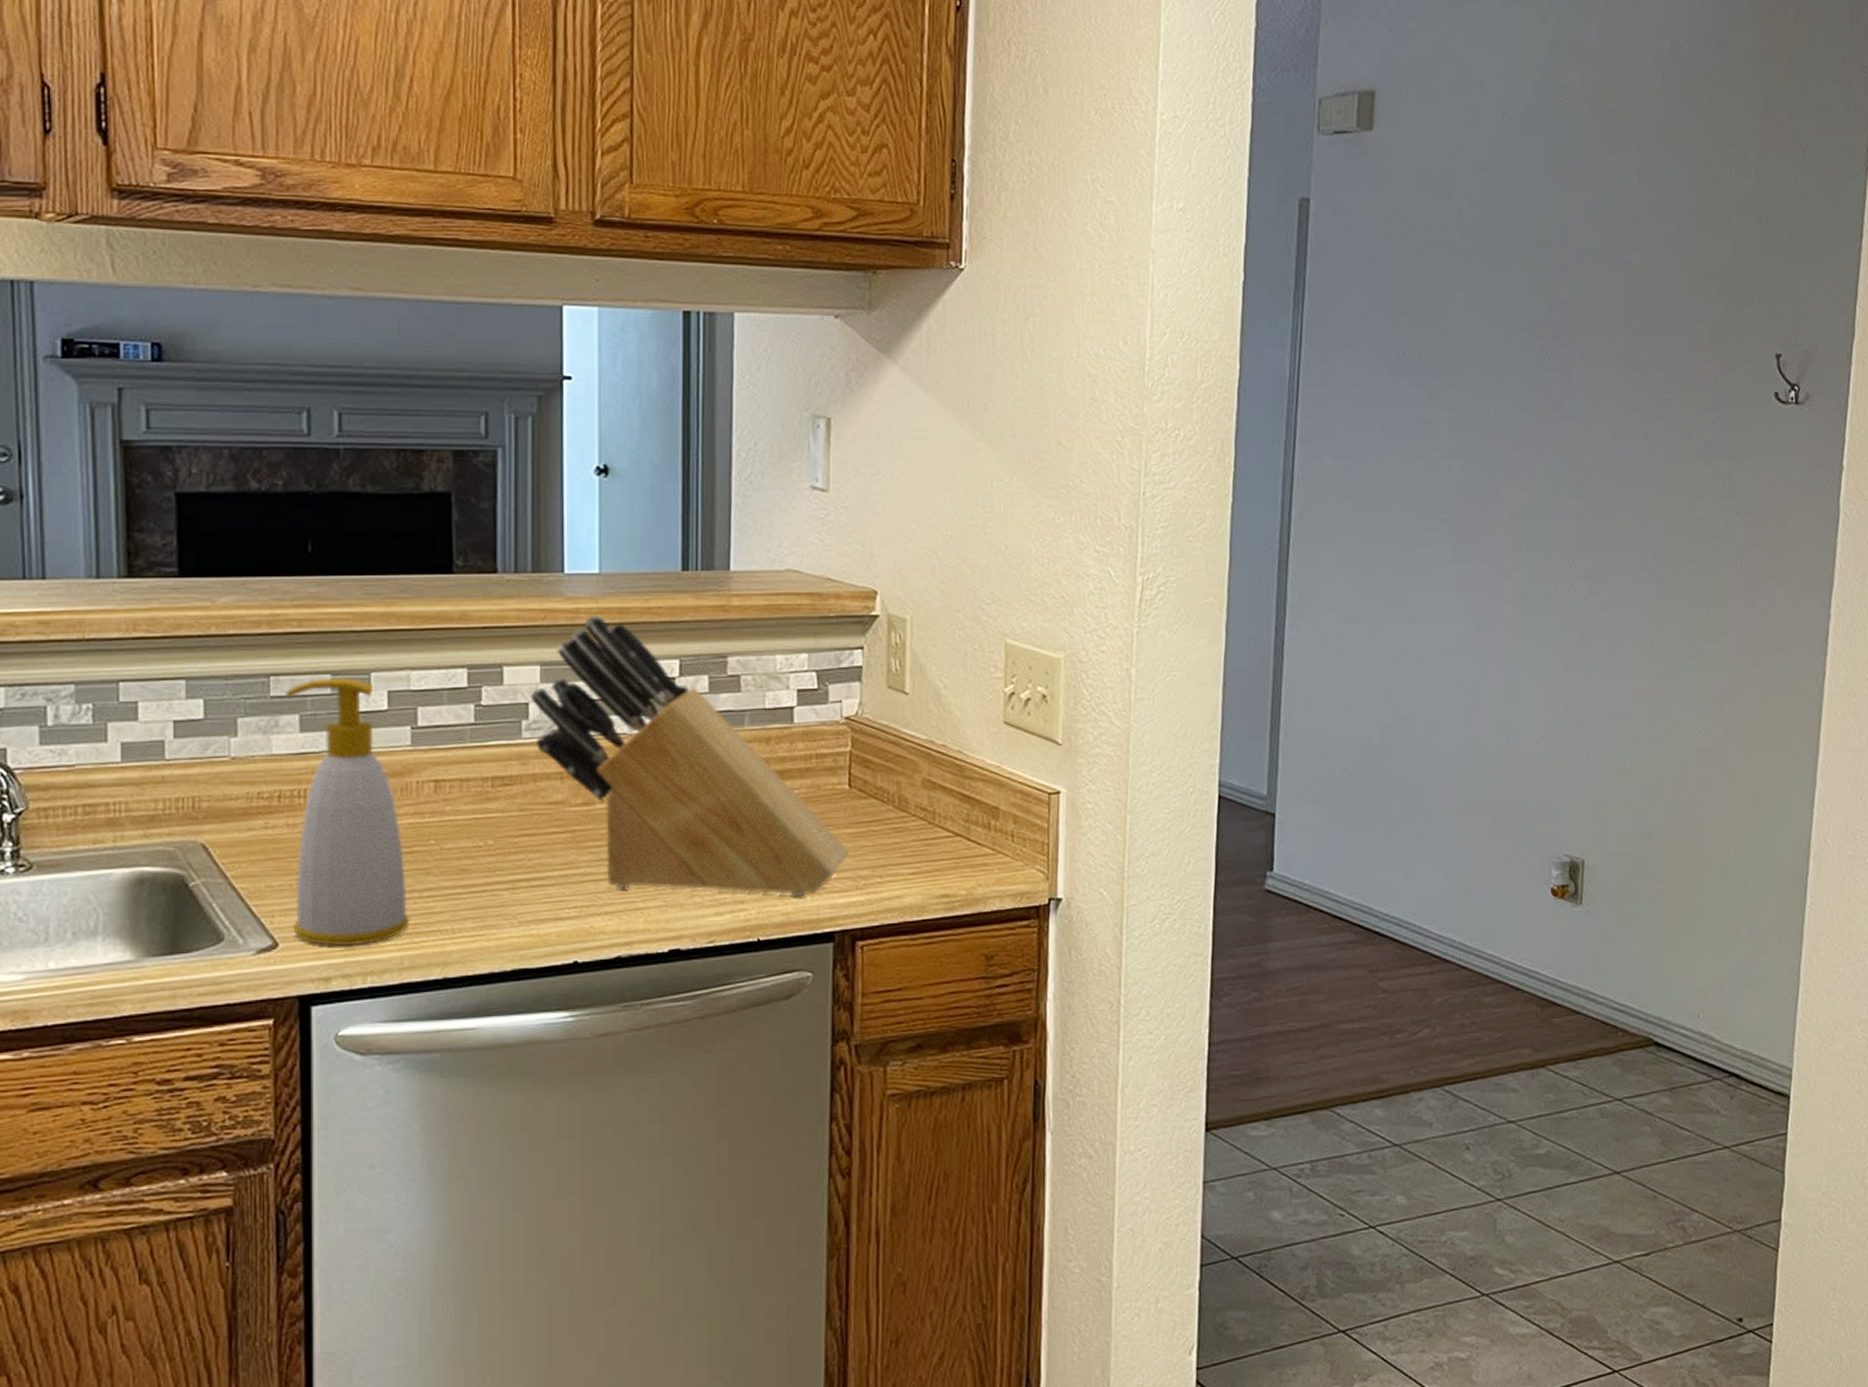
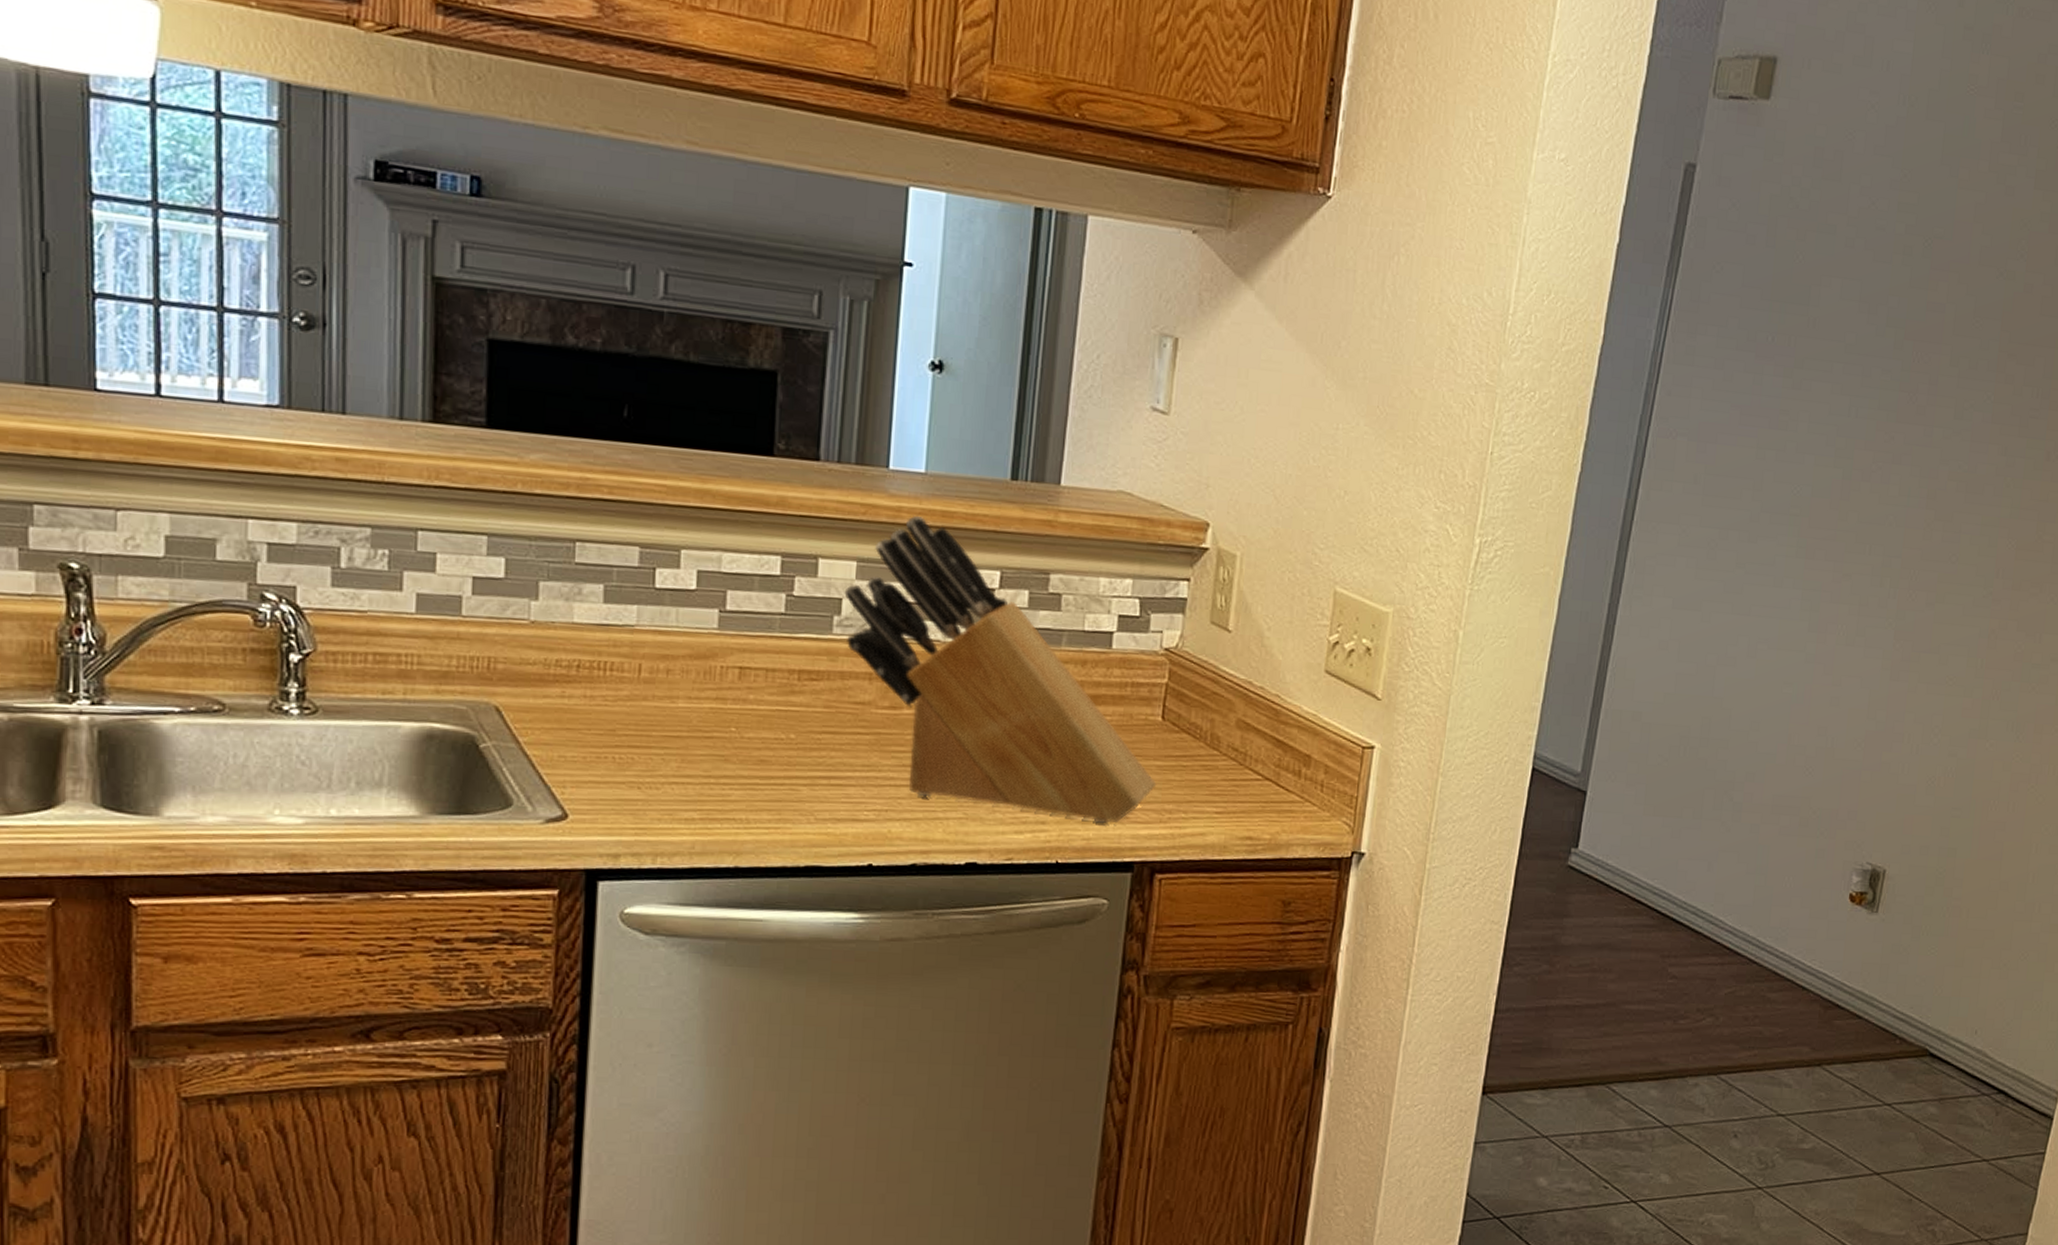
soap bottle: present [285,678,410,947] -> none [584,550,705,826]

